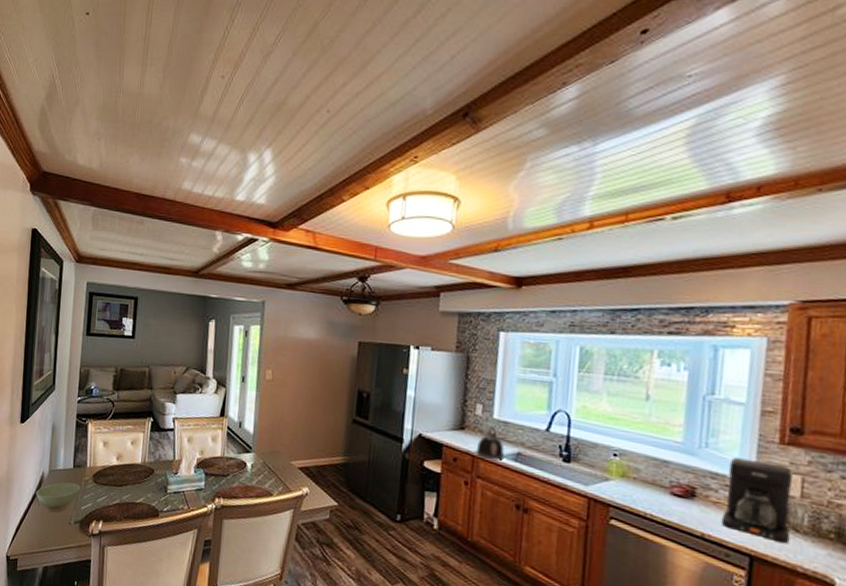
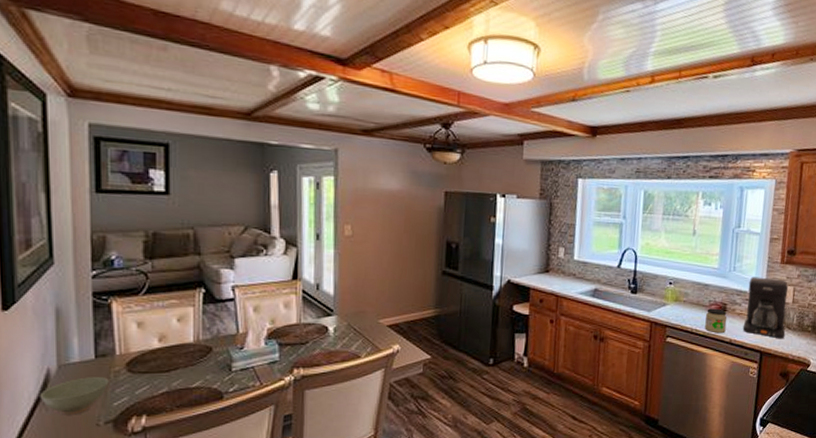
kettle: present [475,426,505,462] -> none [559,267,585,299]
jar: none [664,490,697,524] -> present [705,308,727,333]

